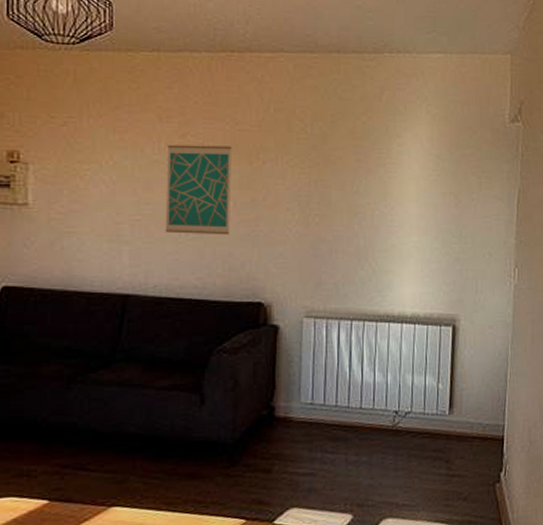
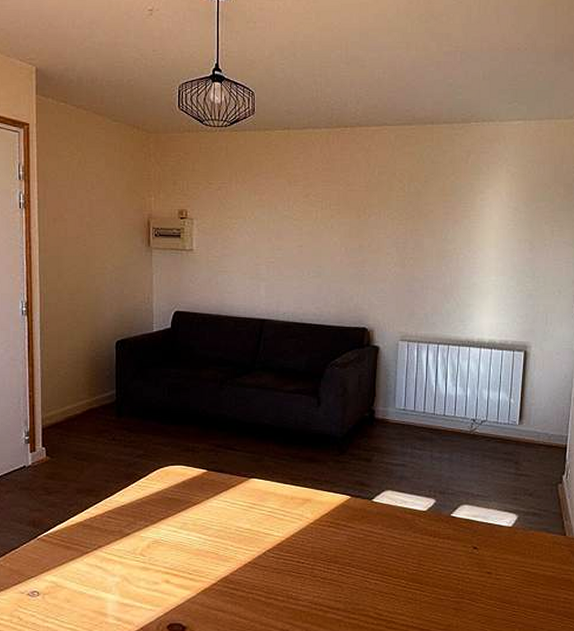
wall art: present [165,144,233,235] -> none [292,203,345,274]

